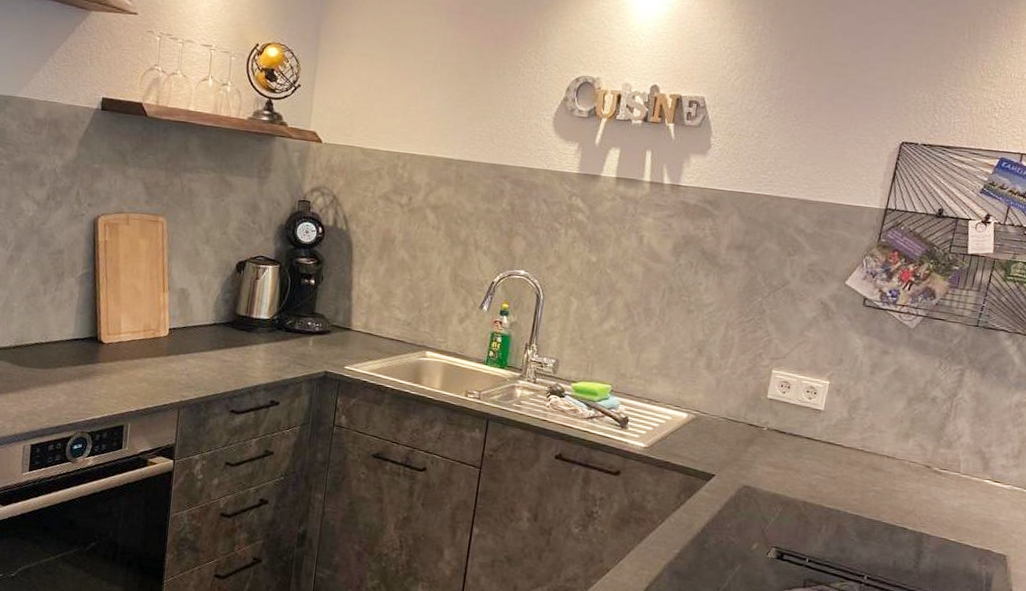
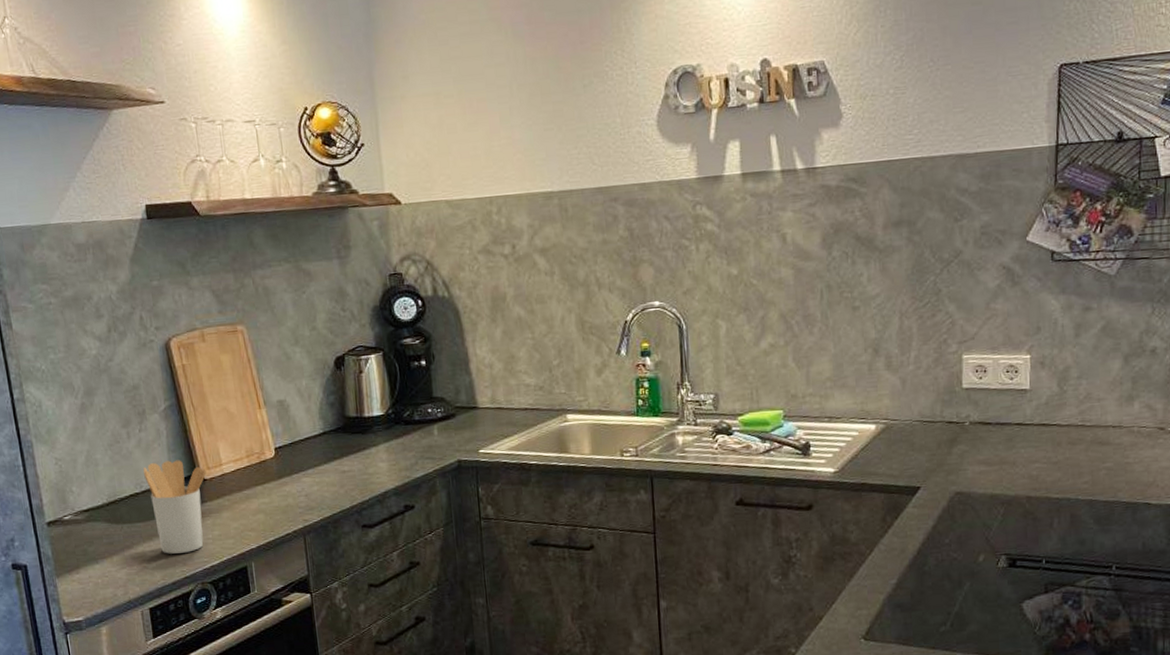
utensil holder: none [51,319,106,403] -> present [143,460,207,554]

